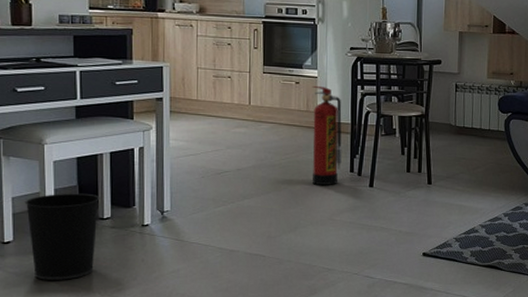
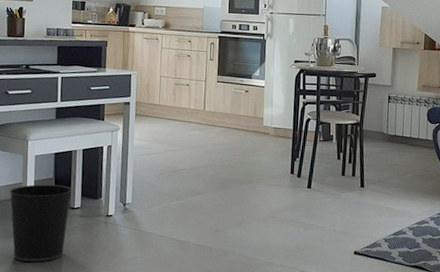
fire extinguisher: present [312,85,342,185] -> none [257,94,285,185]

